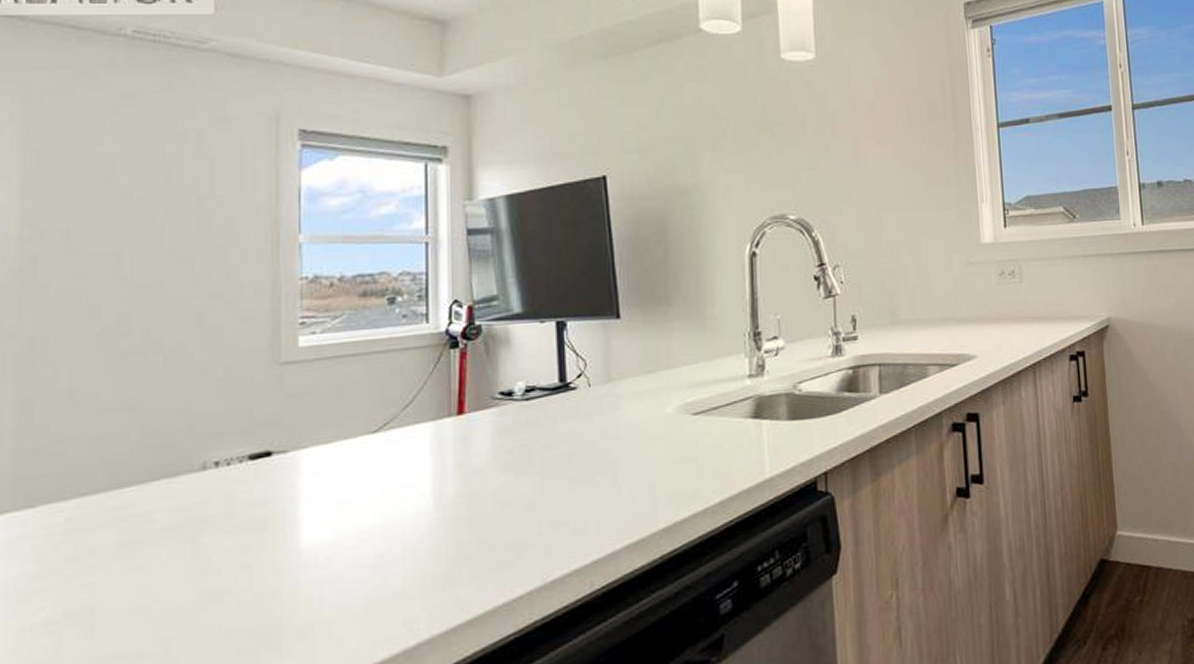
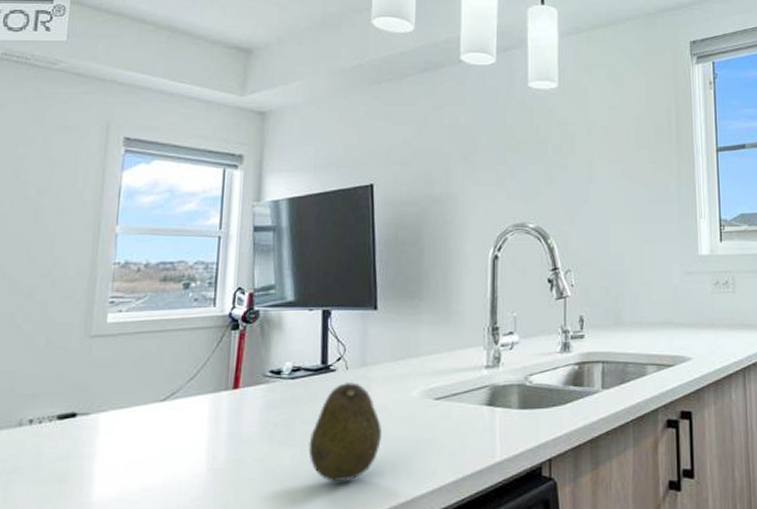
fruit: none [551,400,634,512] -> present [308,381,381,483]

